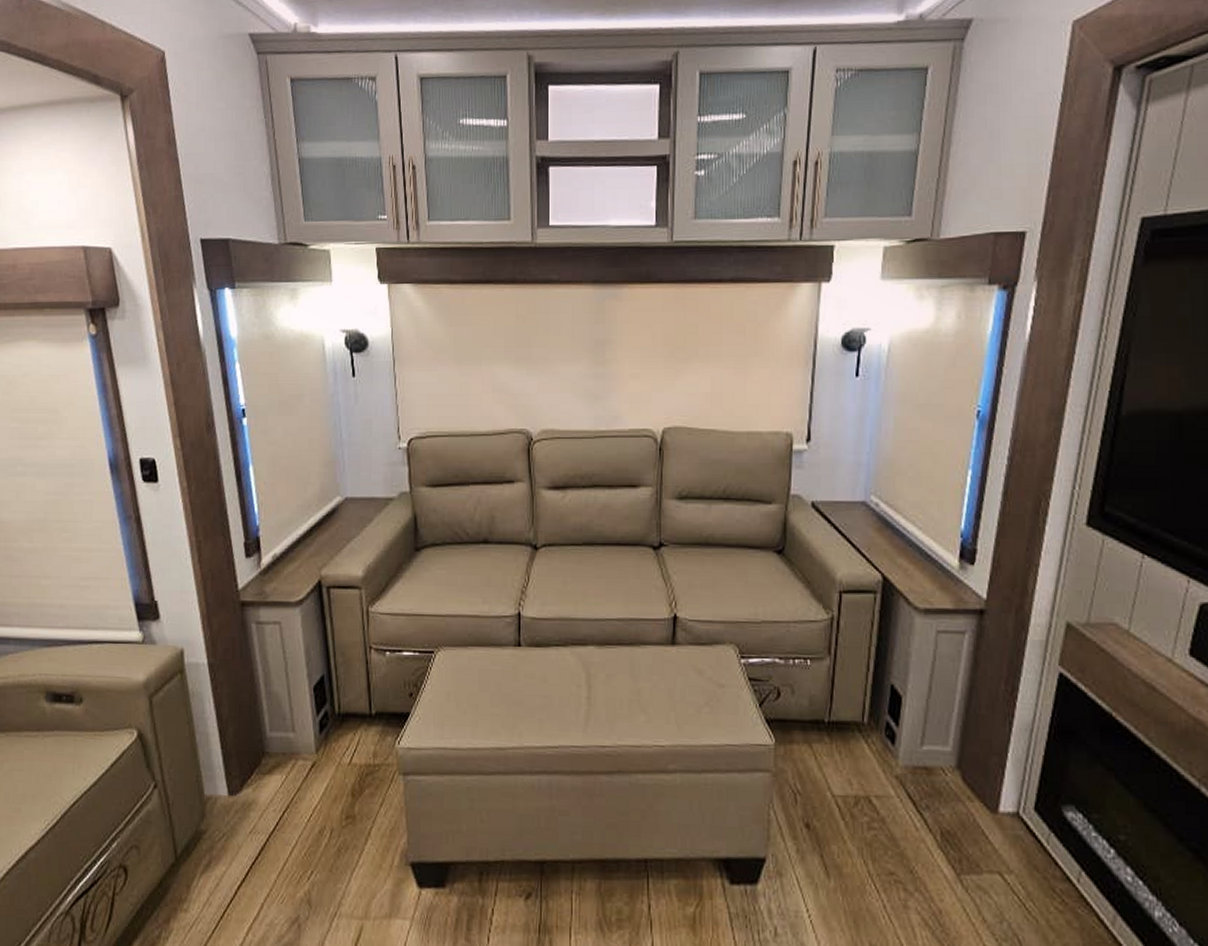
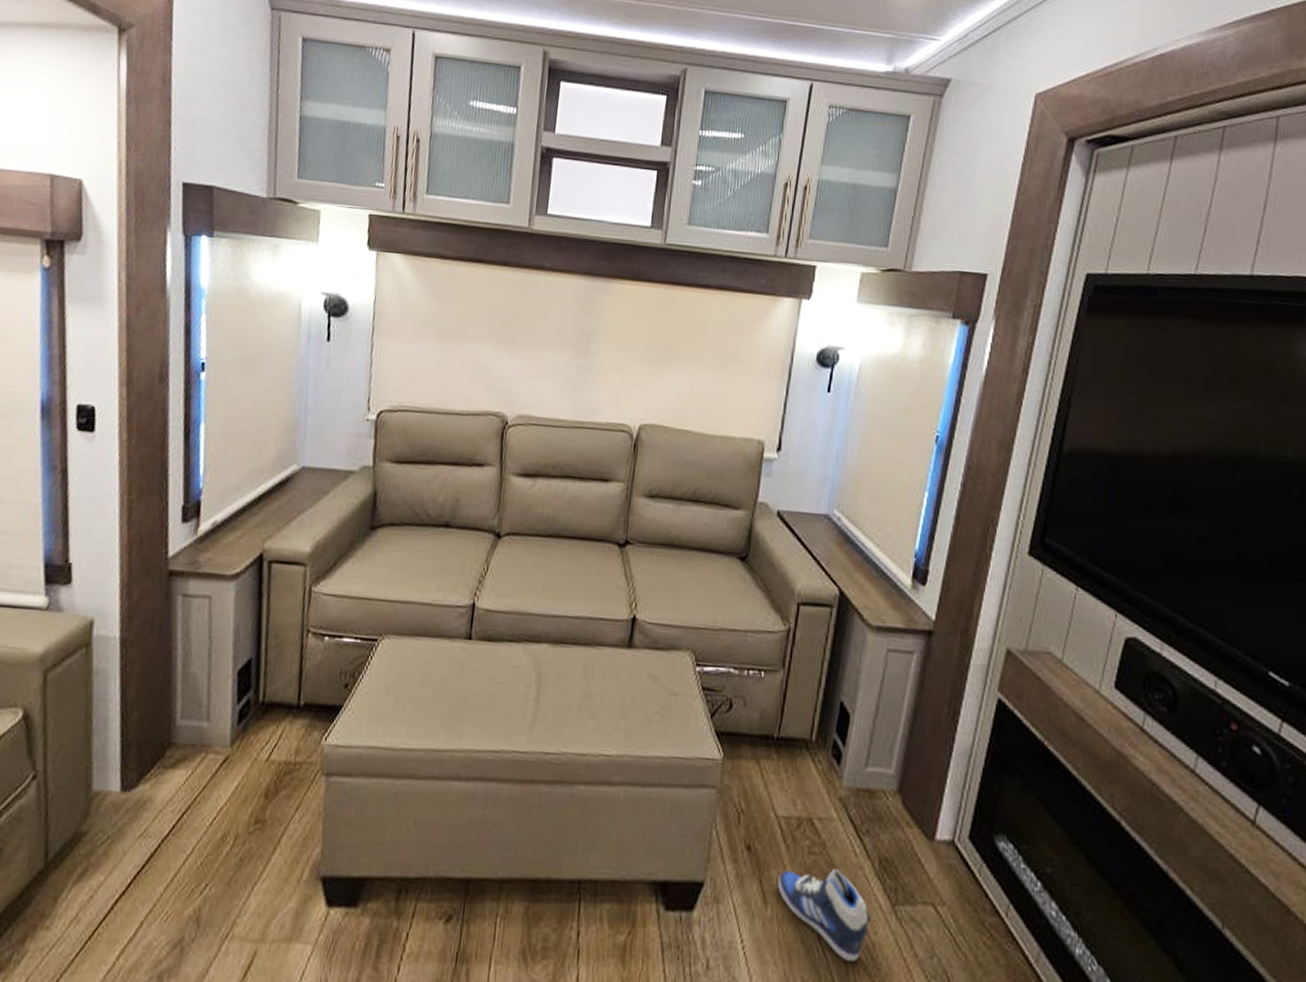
sneaker: none [839,843,937,927] -> present [778,869,872,962]

